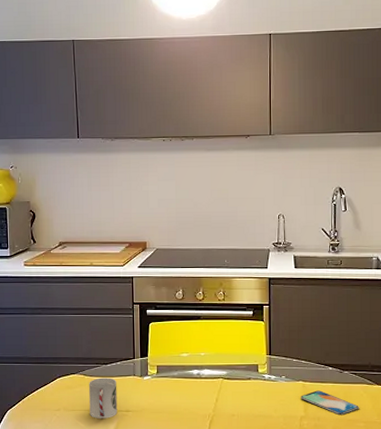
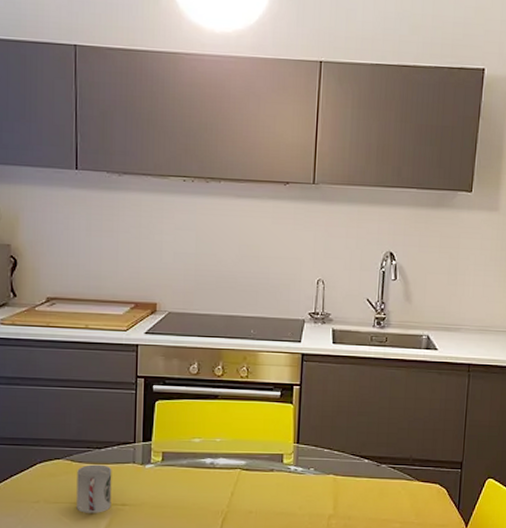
smartphone: present [301,390,359,416] -> none [330,485,396,515]

